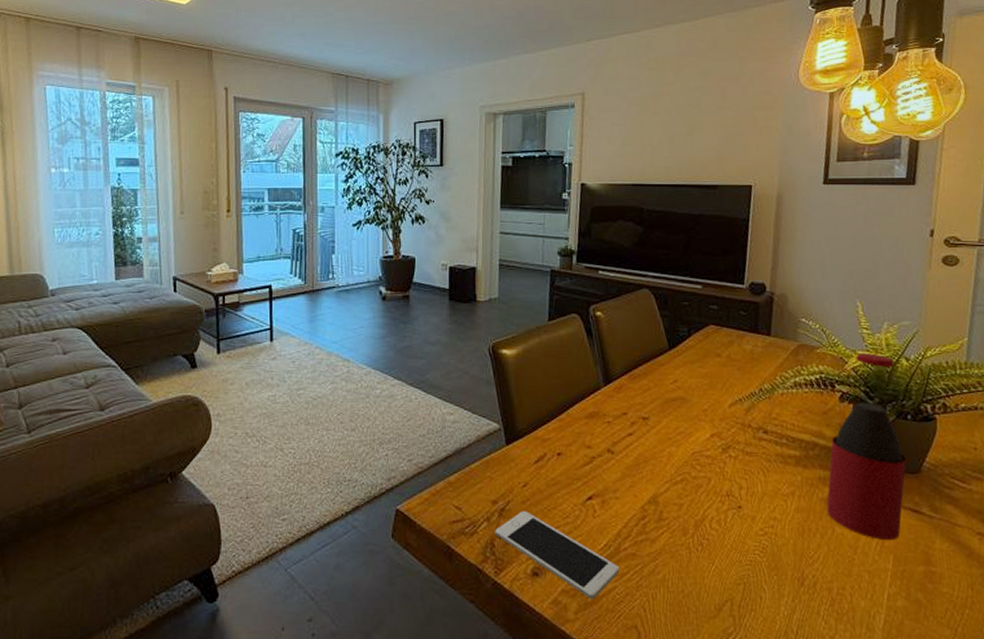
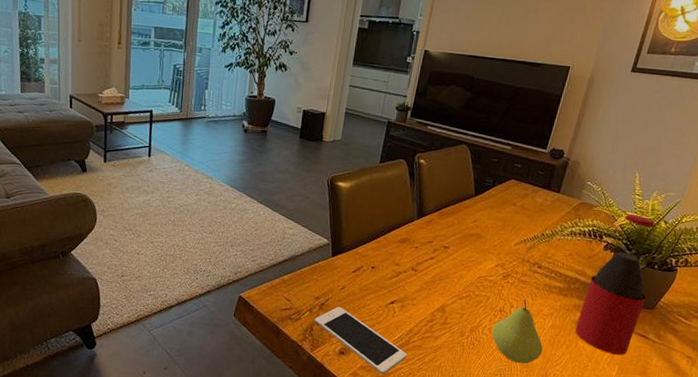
fruit: none [722,477,792,566] -> present [492,299,543,364]

